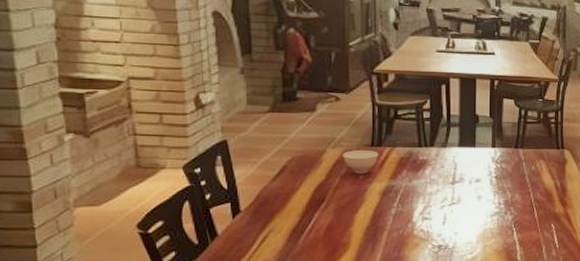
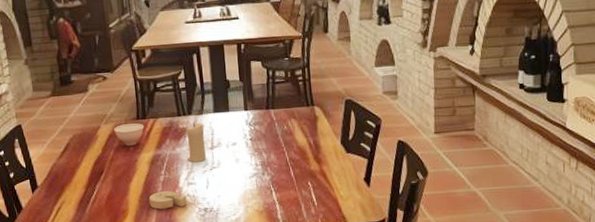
cheese: none [376,225,420,244] -> present [149,191,187,210]
candle: none [425,155,447,196] -> present [186,122,207,162]

